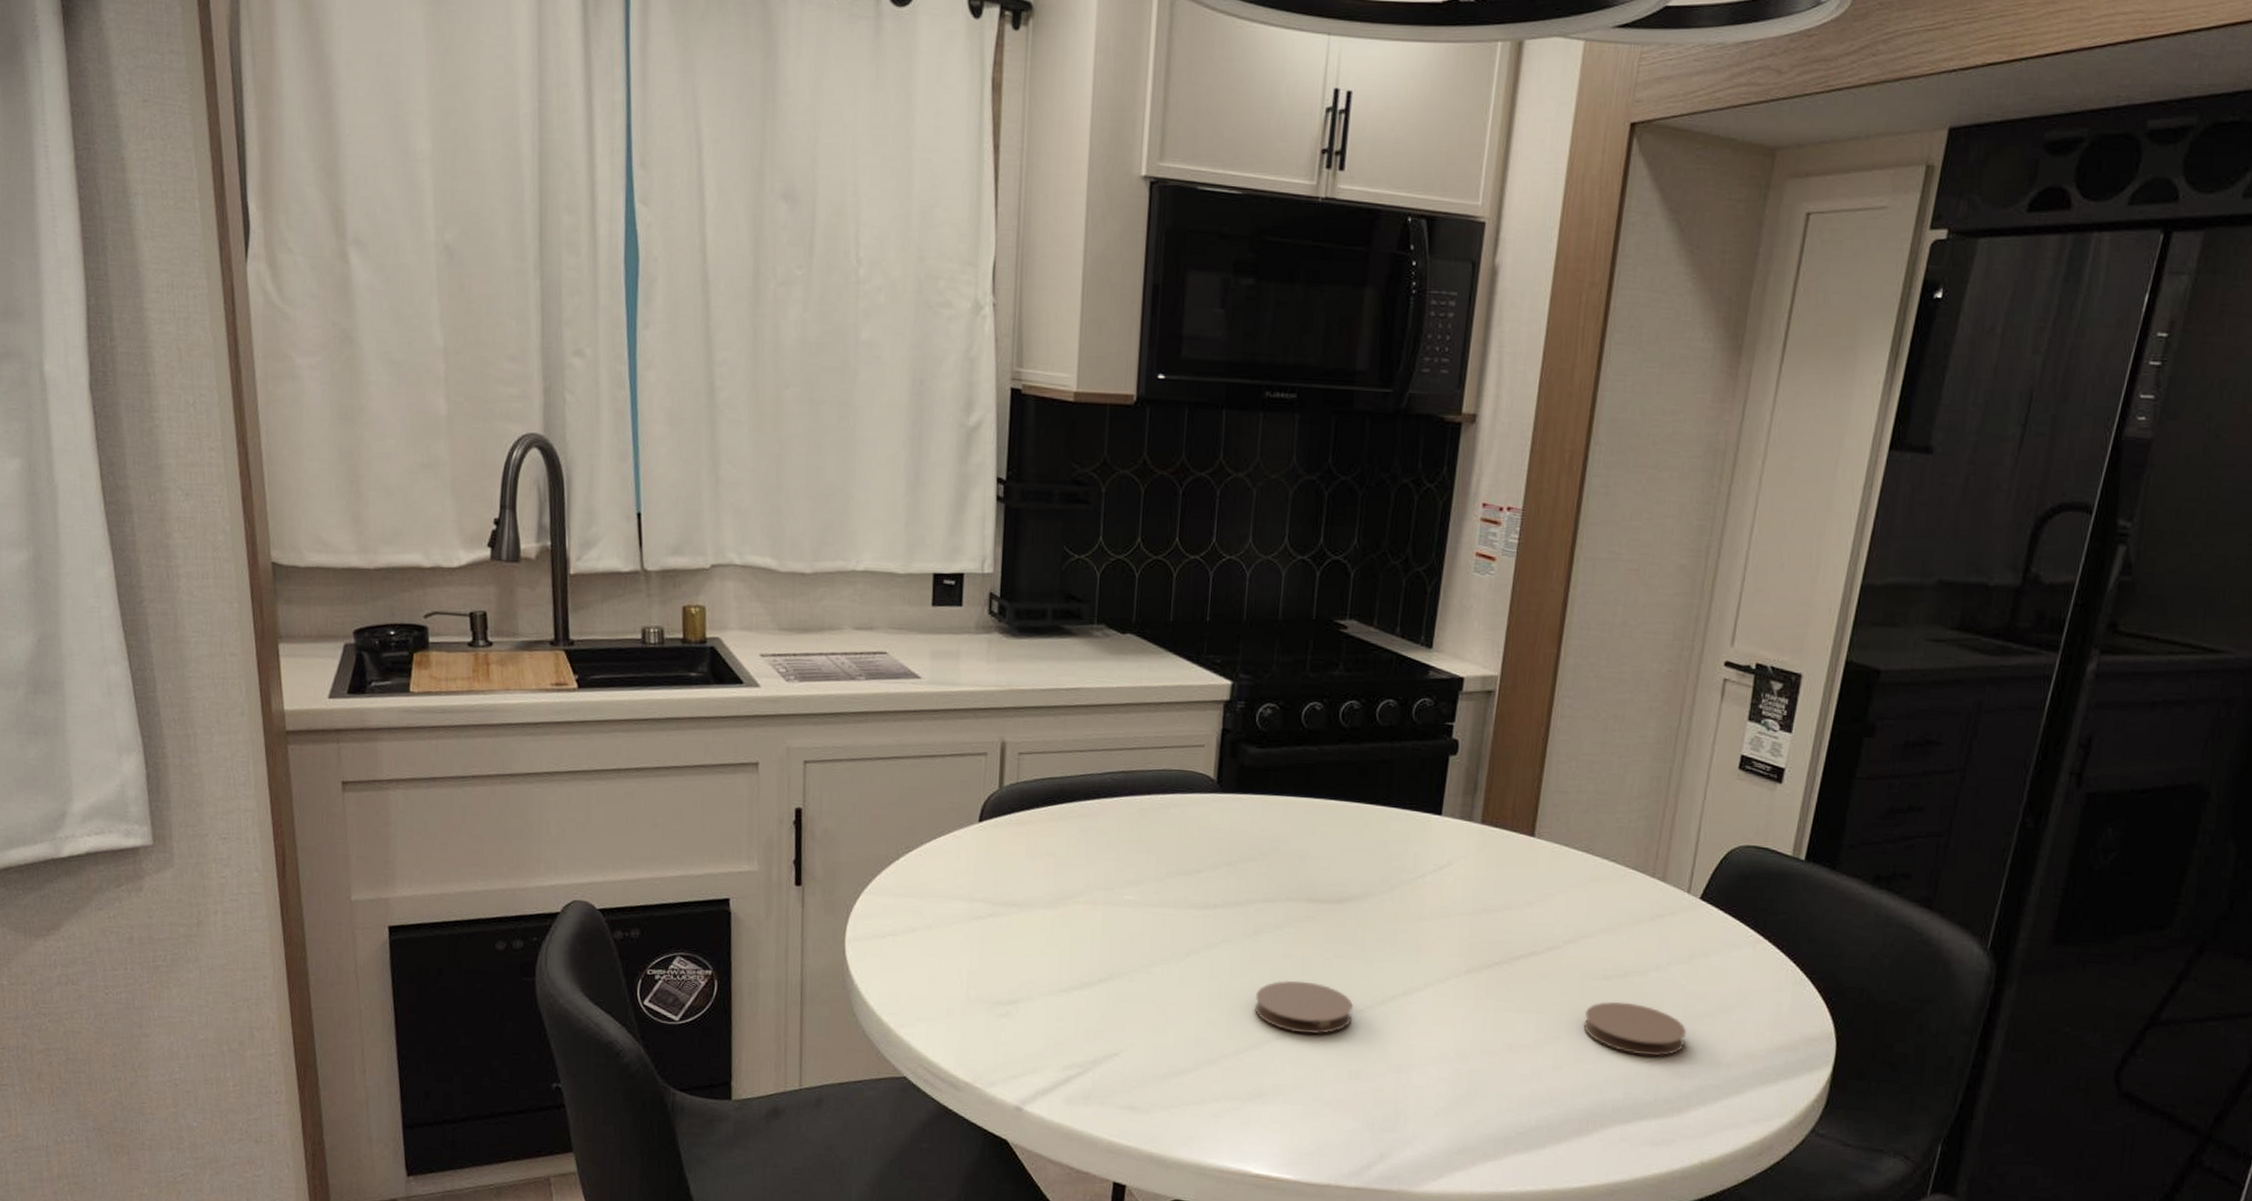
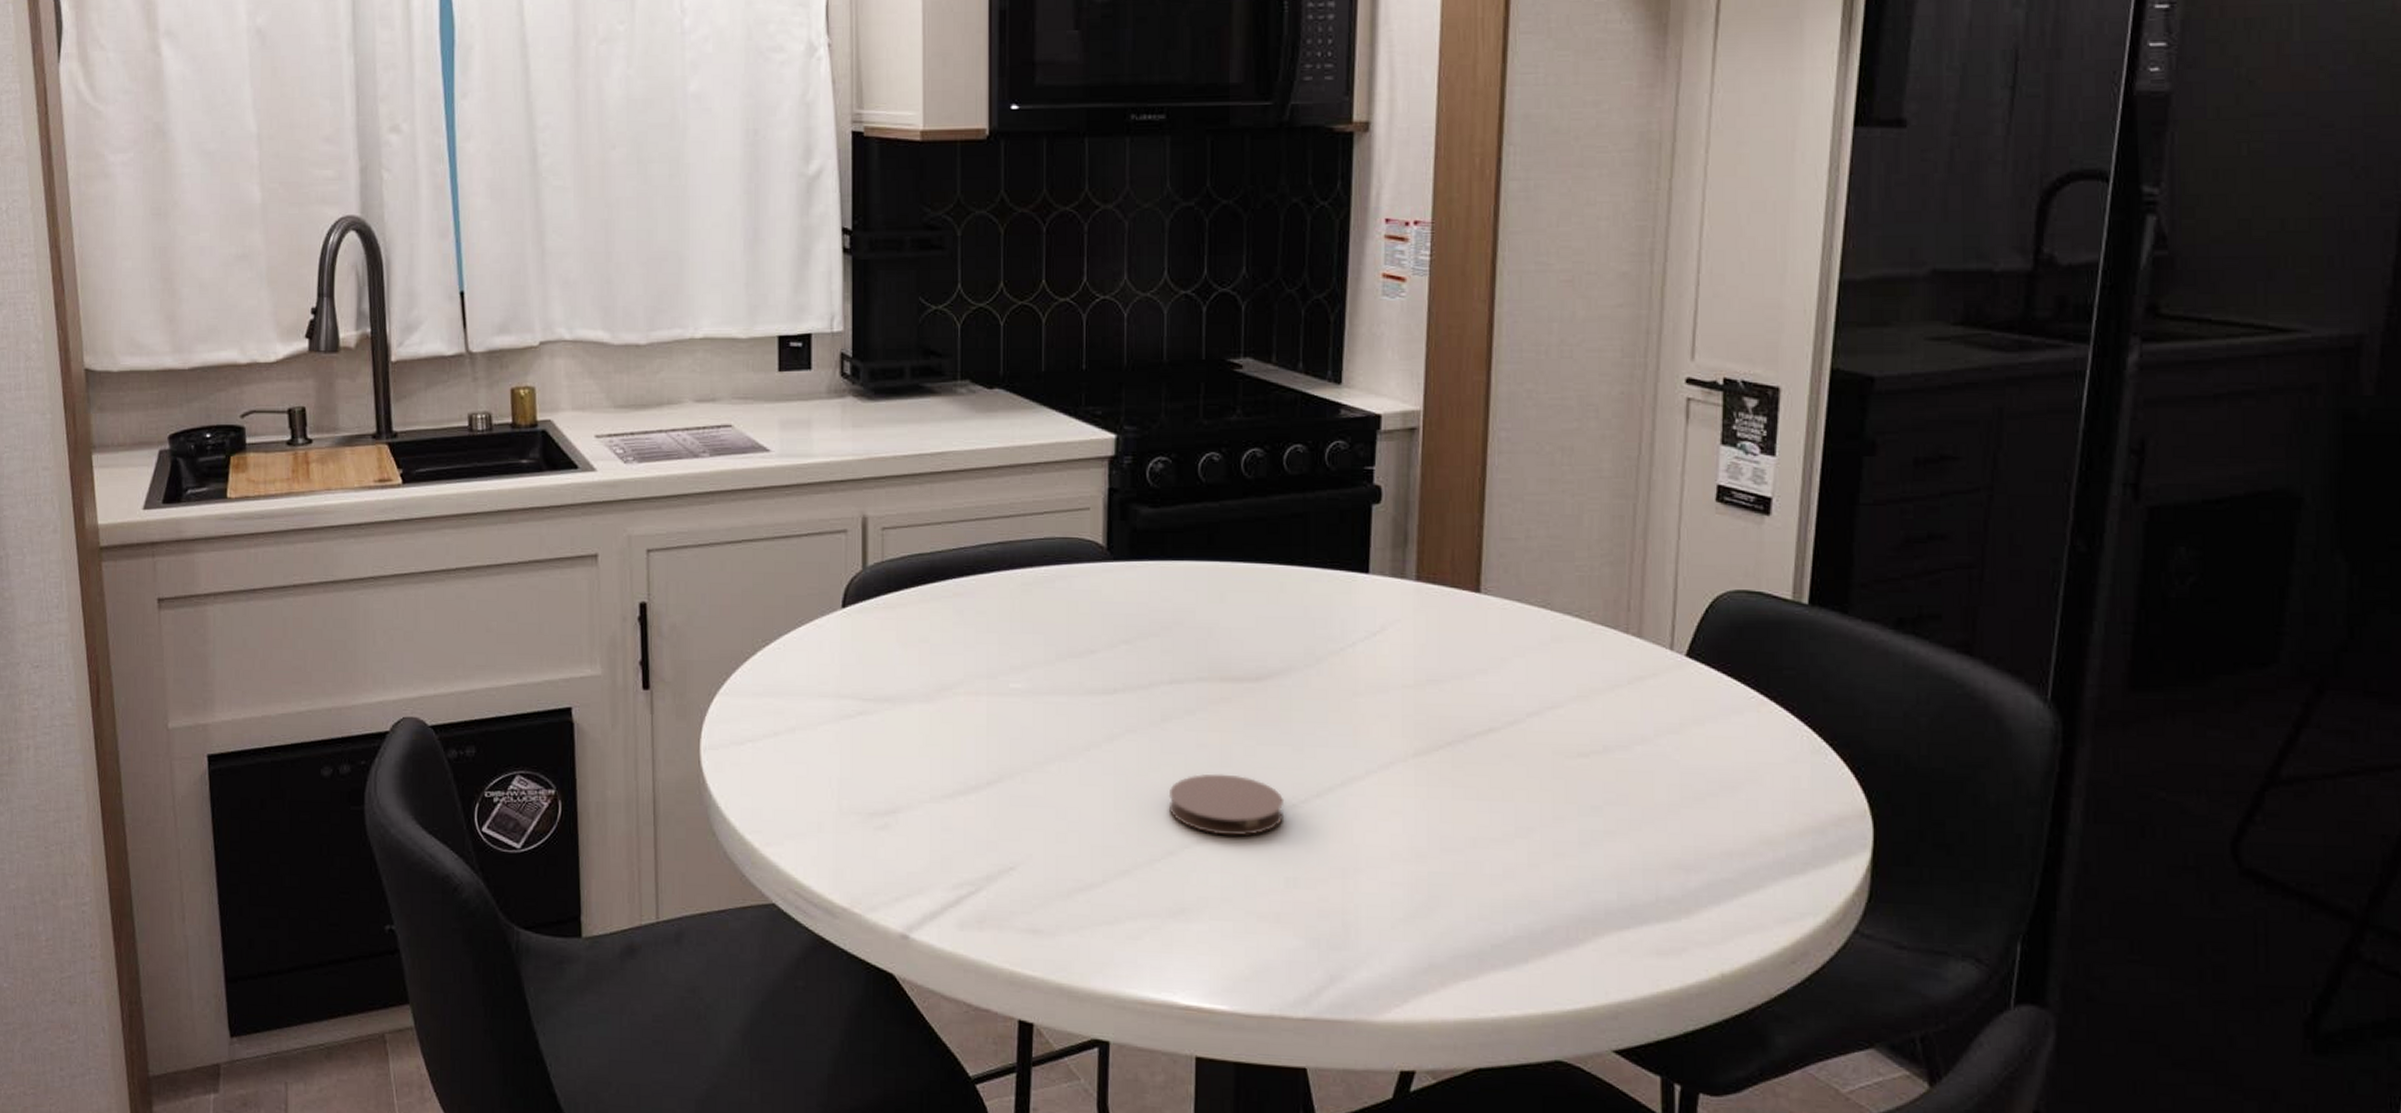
coaster: present [1583,1001,1687,1057] -> none [1560,782,1687,847]

